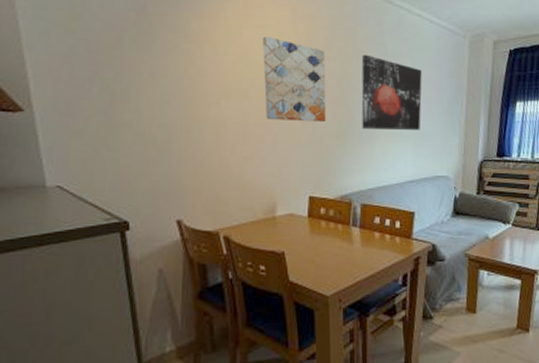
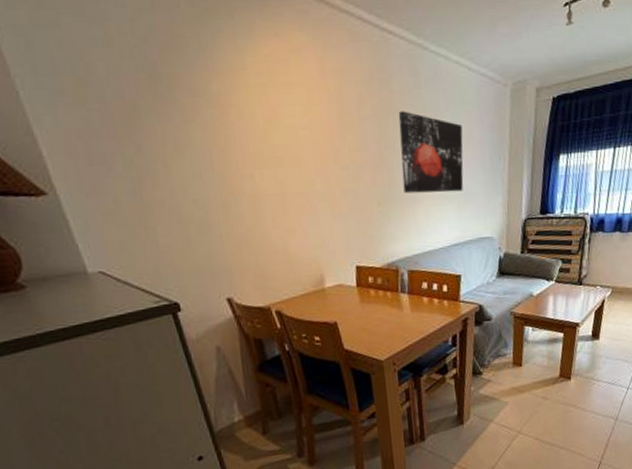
wall art: present [263,36,327,122] -> none [291,95,367,189]

